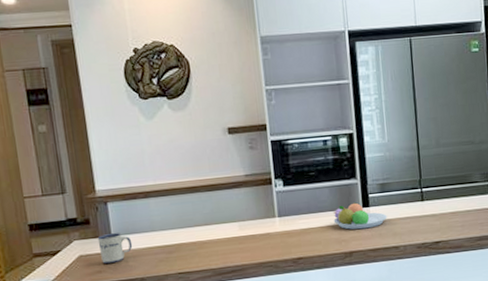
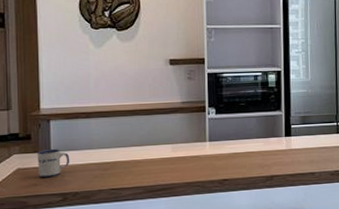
fruit bowl: present [333,202,387,230] -> none [258,132,306,156]

